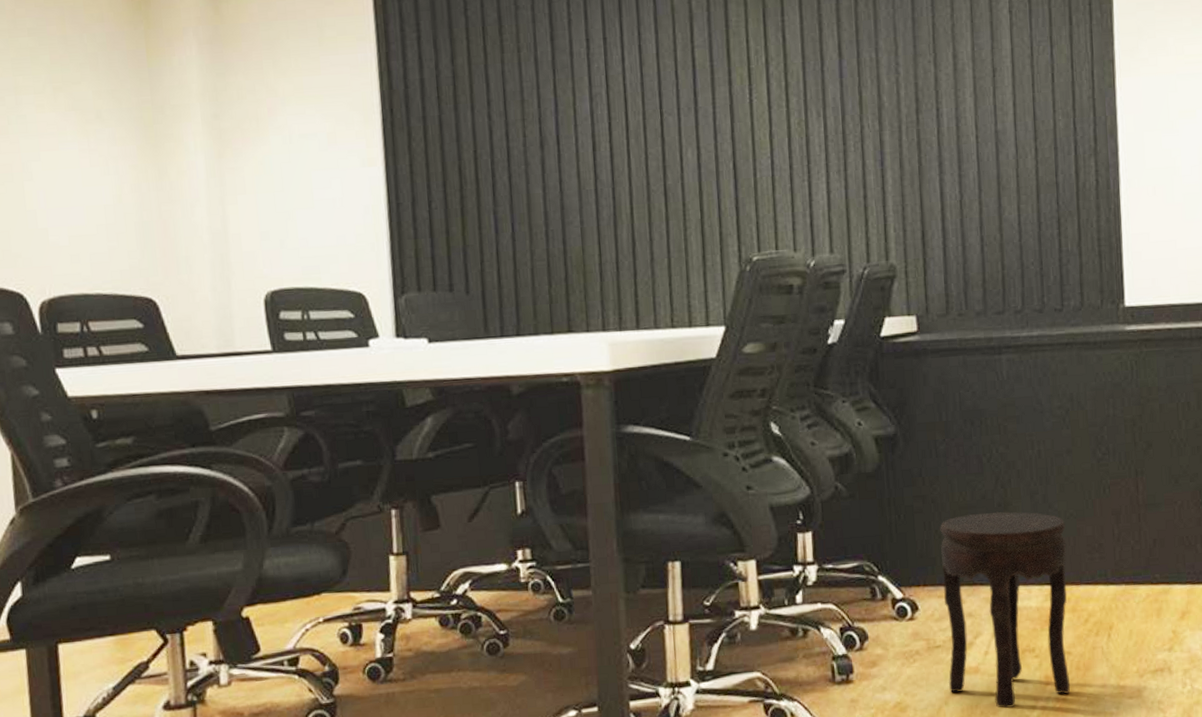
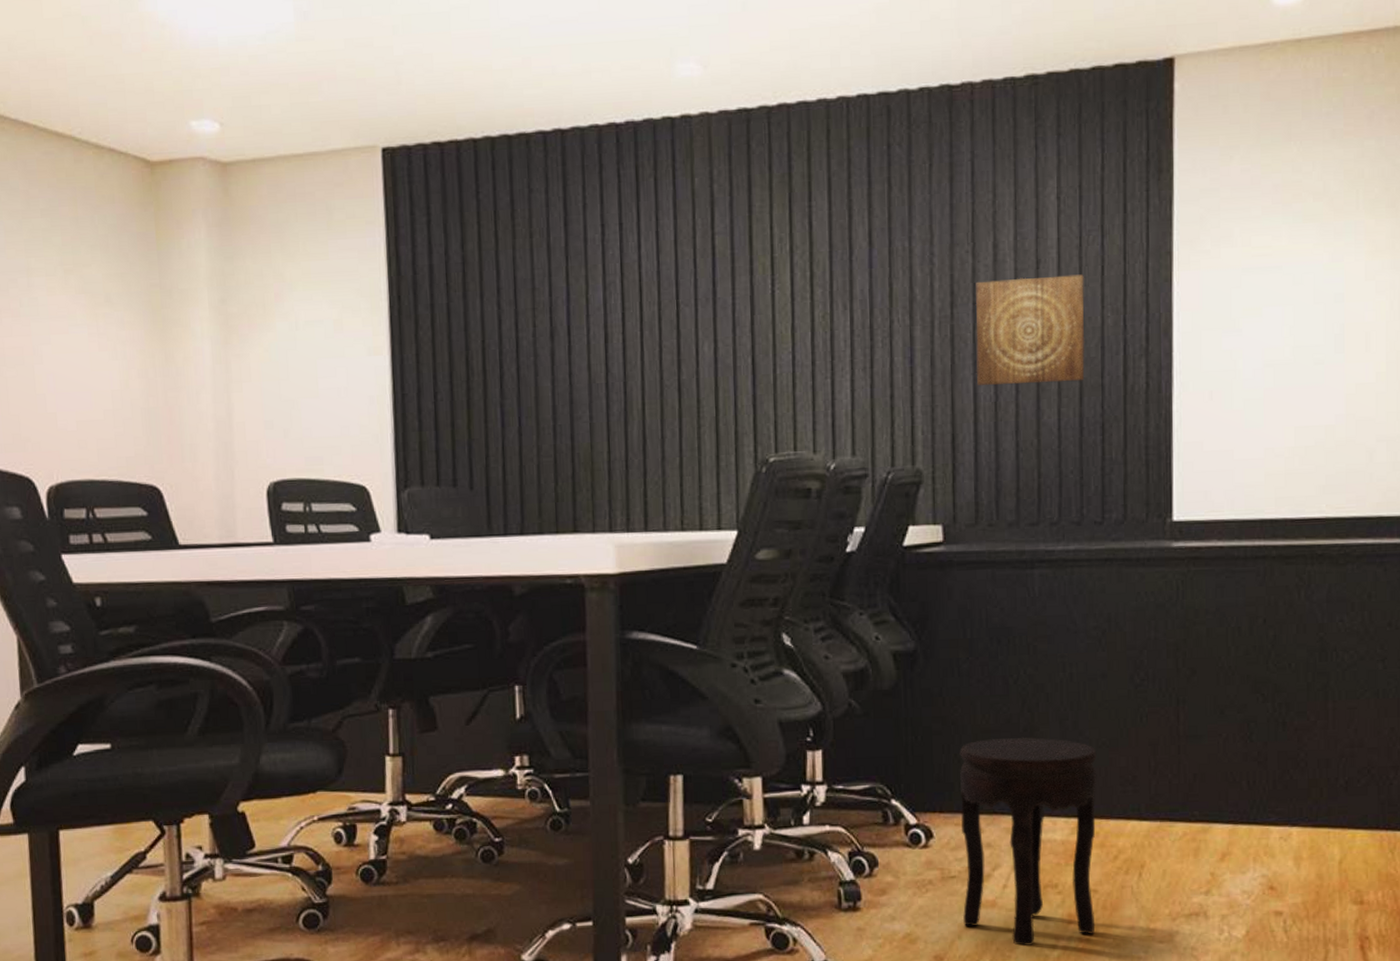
wall art: none [938,81,1041,186] -> present [975,274,1085,386]

